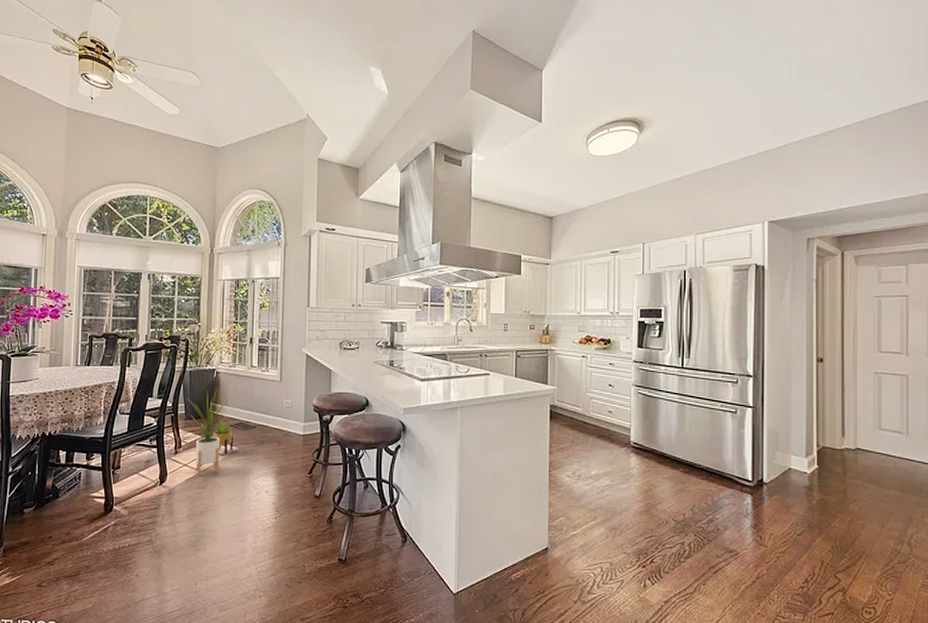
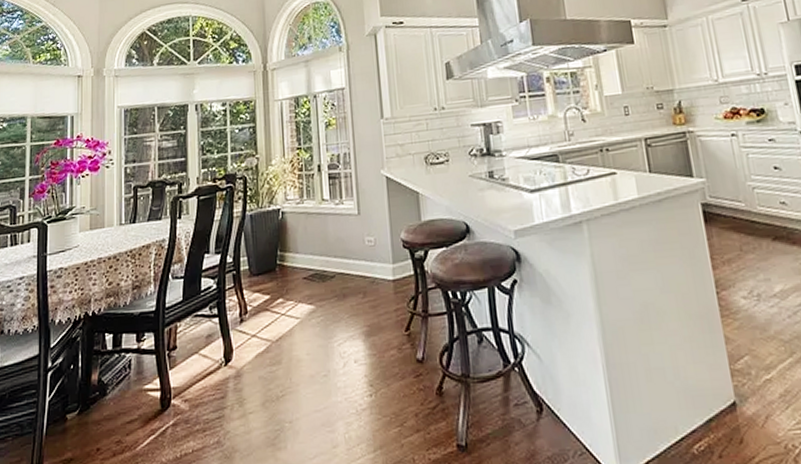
house plant: present [184,388,235,476] -> none [249,233,307,348]
potted plant: present [213,420,233,455] -> none [284,271,309,317]

